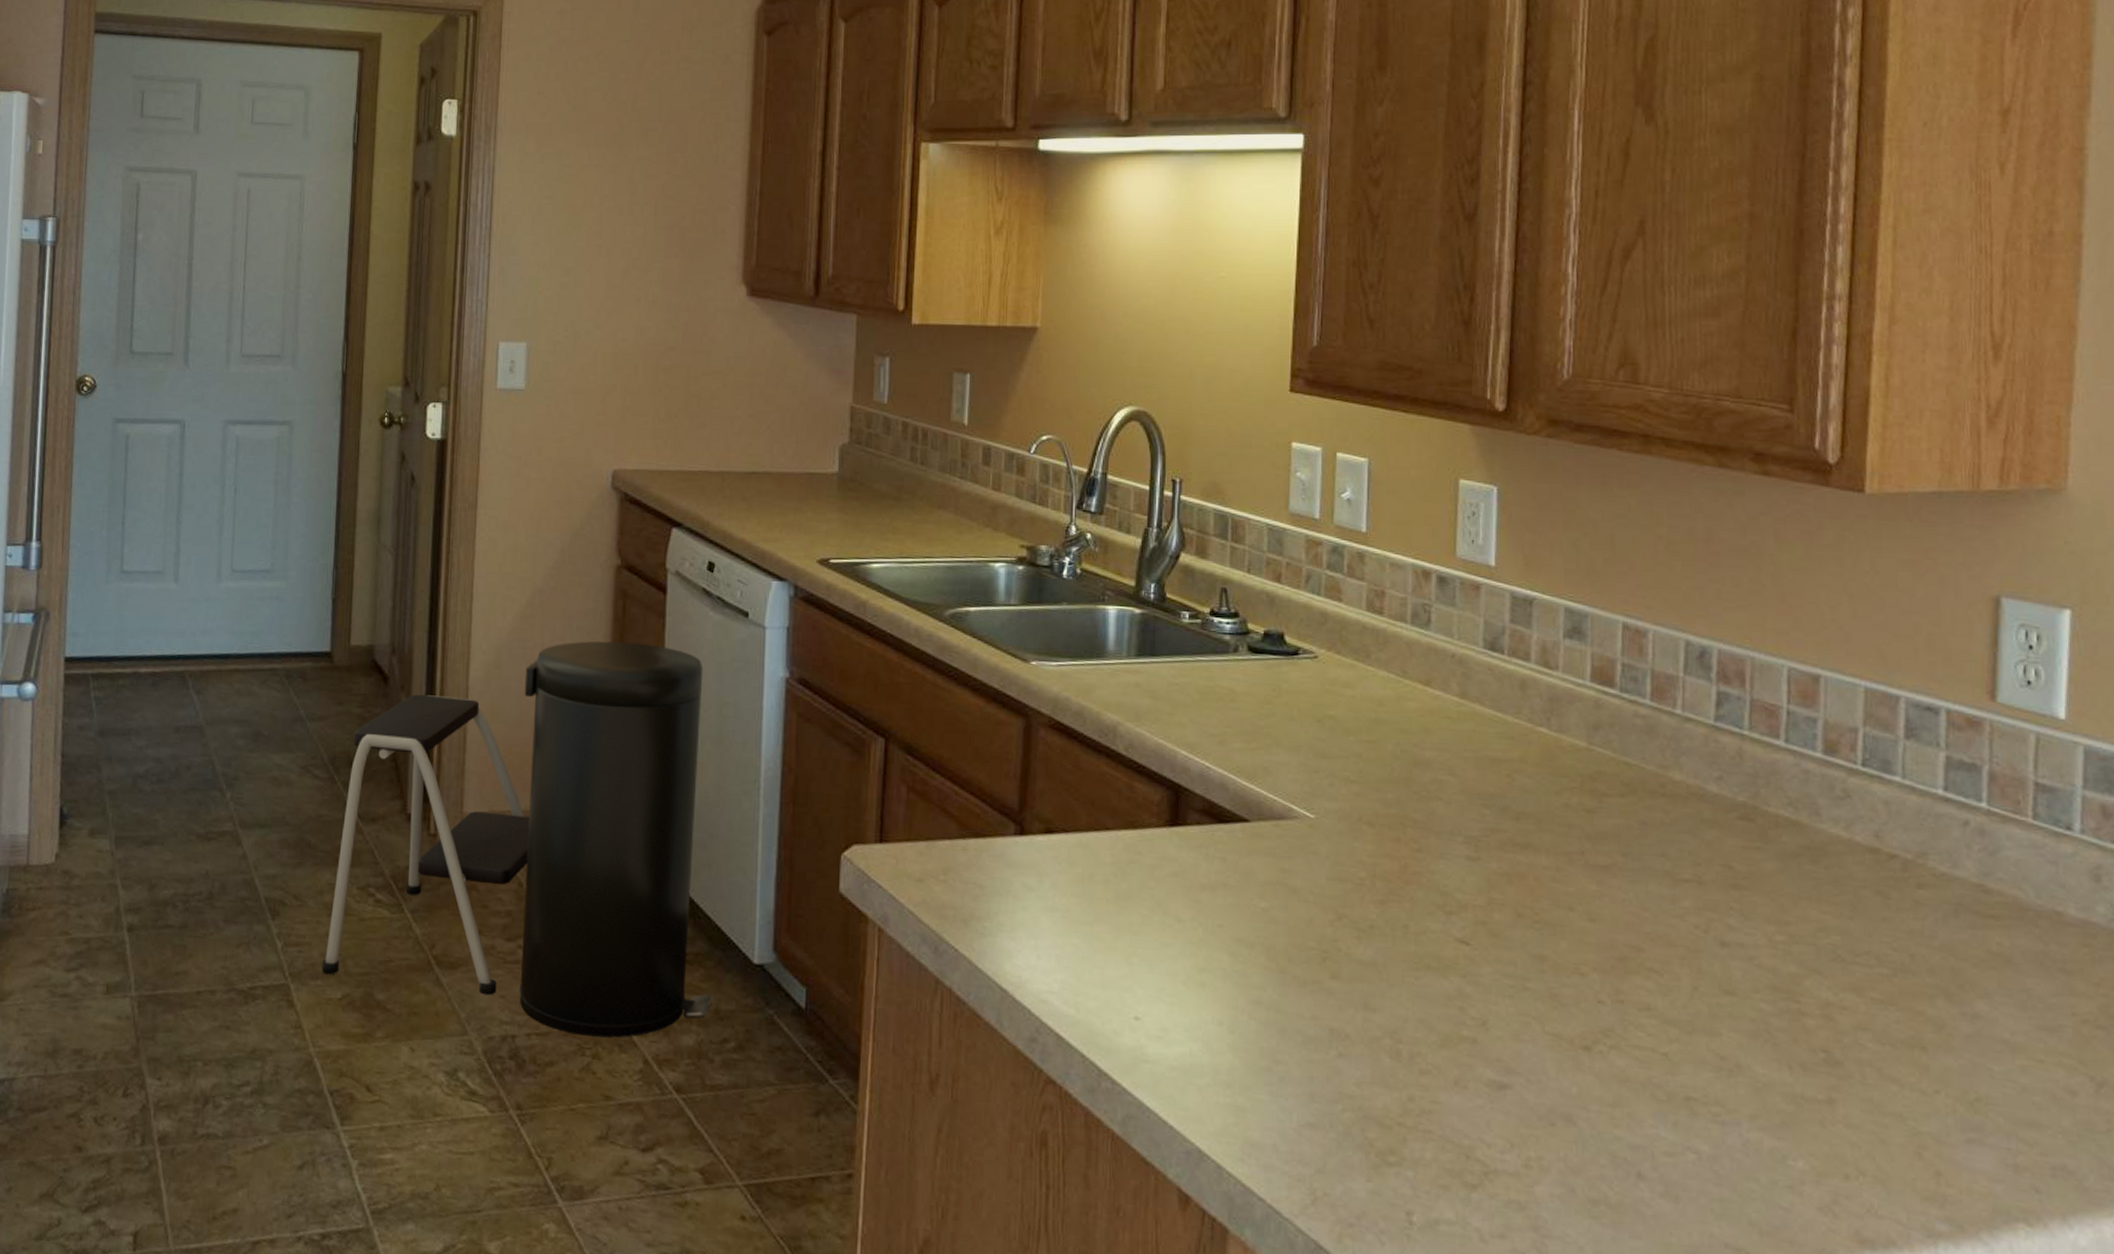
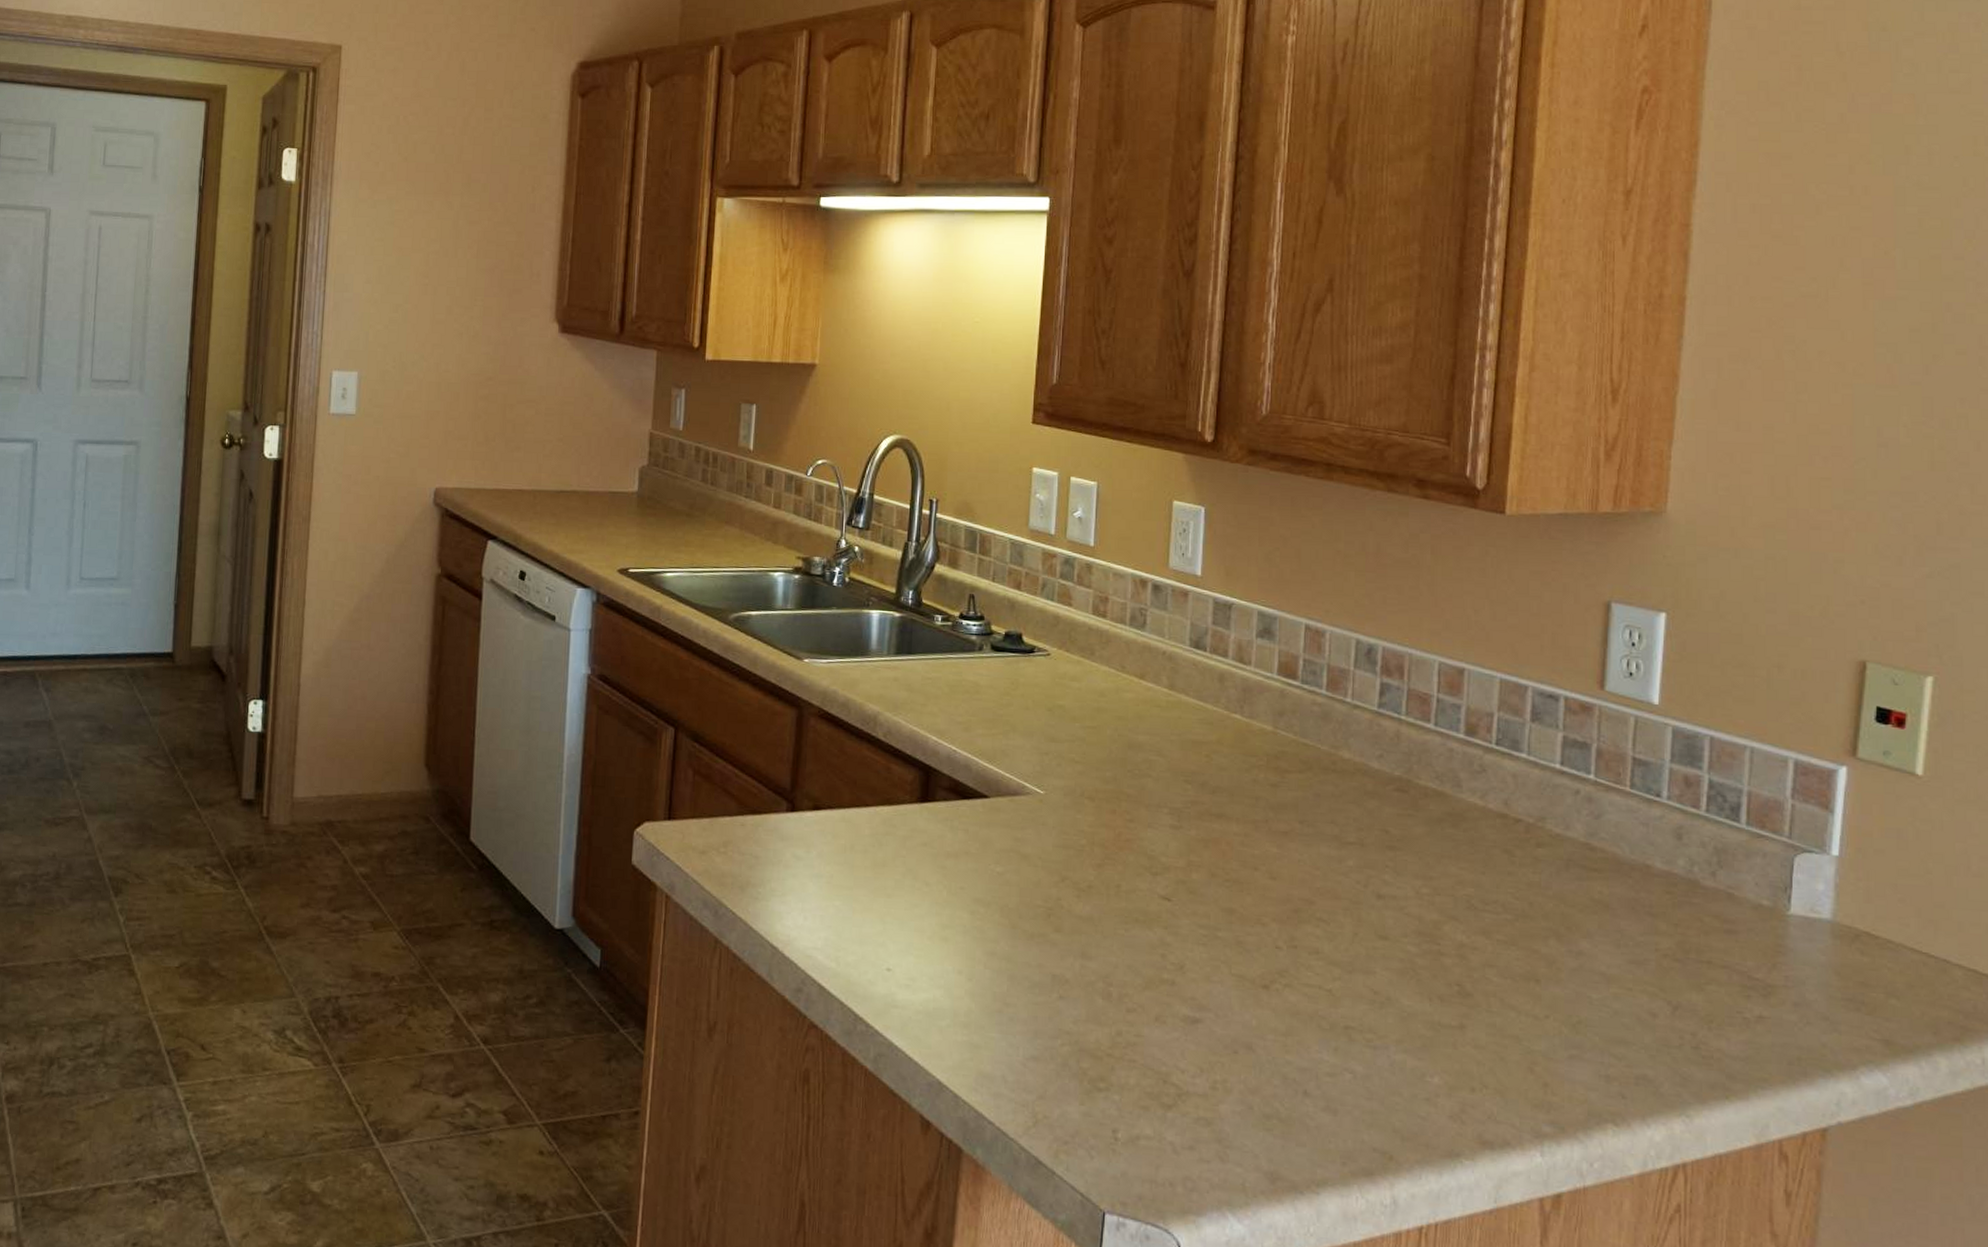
step stool: present [321,694,530,996] -> none [161,691,355,961]
pedal bin: present [519,641,712,1038] -> none [343,642,517,997]

